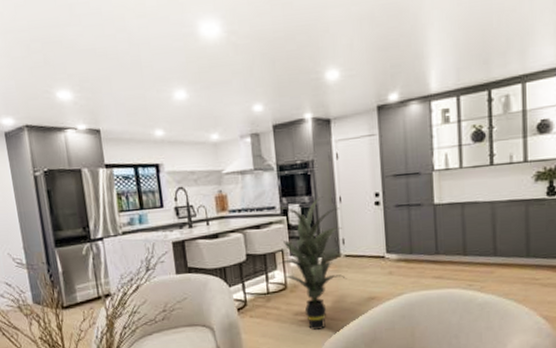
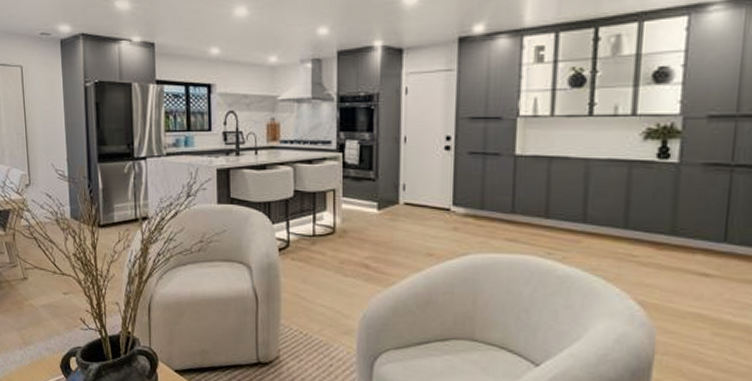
indoor plant: present [275,196,348,330] -> none [327,135,408,283]

